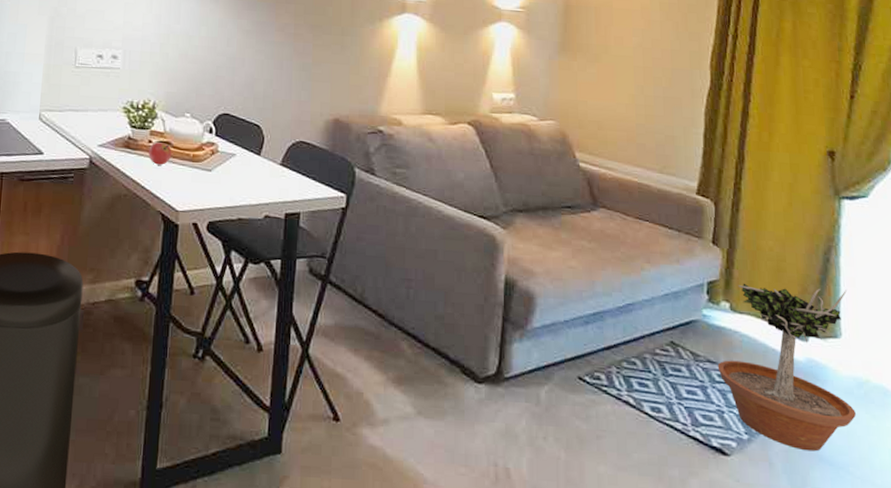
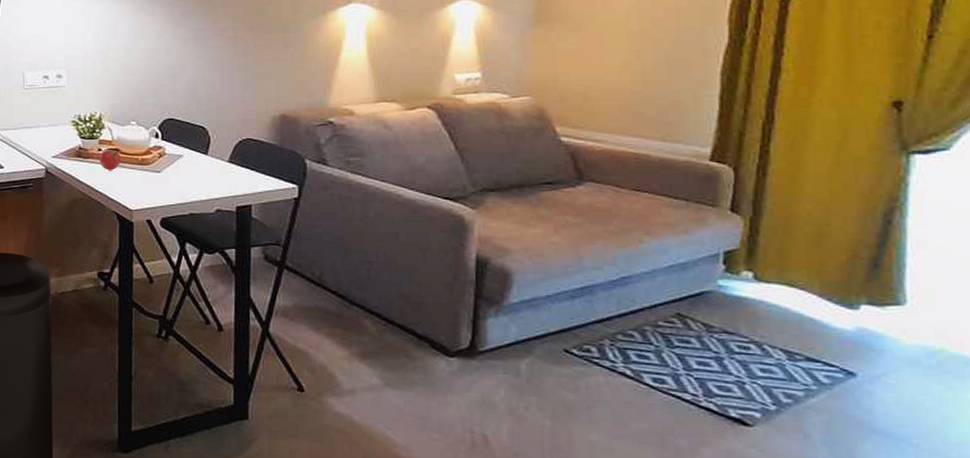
potted tree: present [717,283,857,452] -> none [737,251,925,423]

